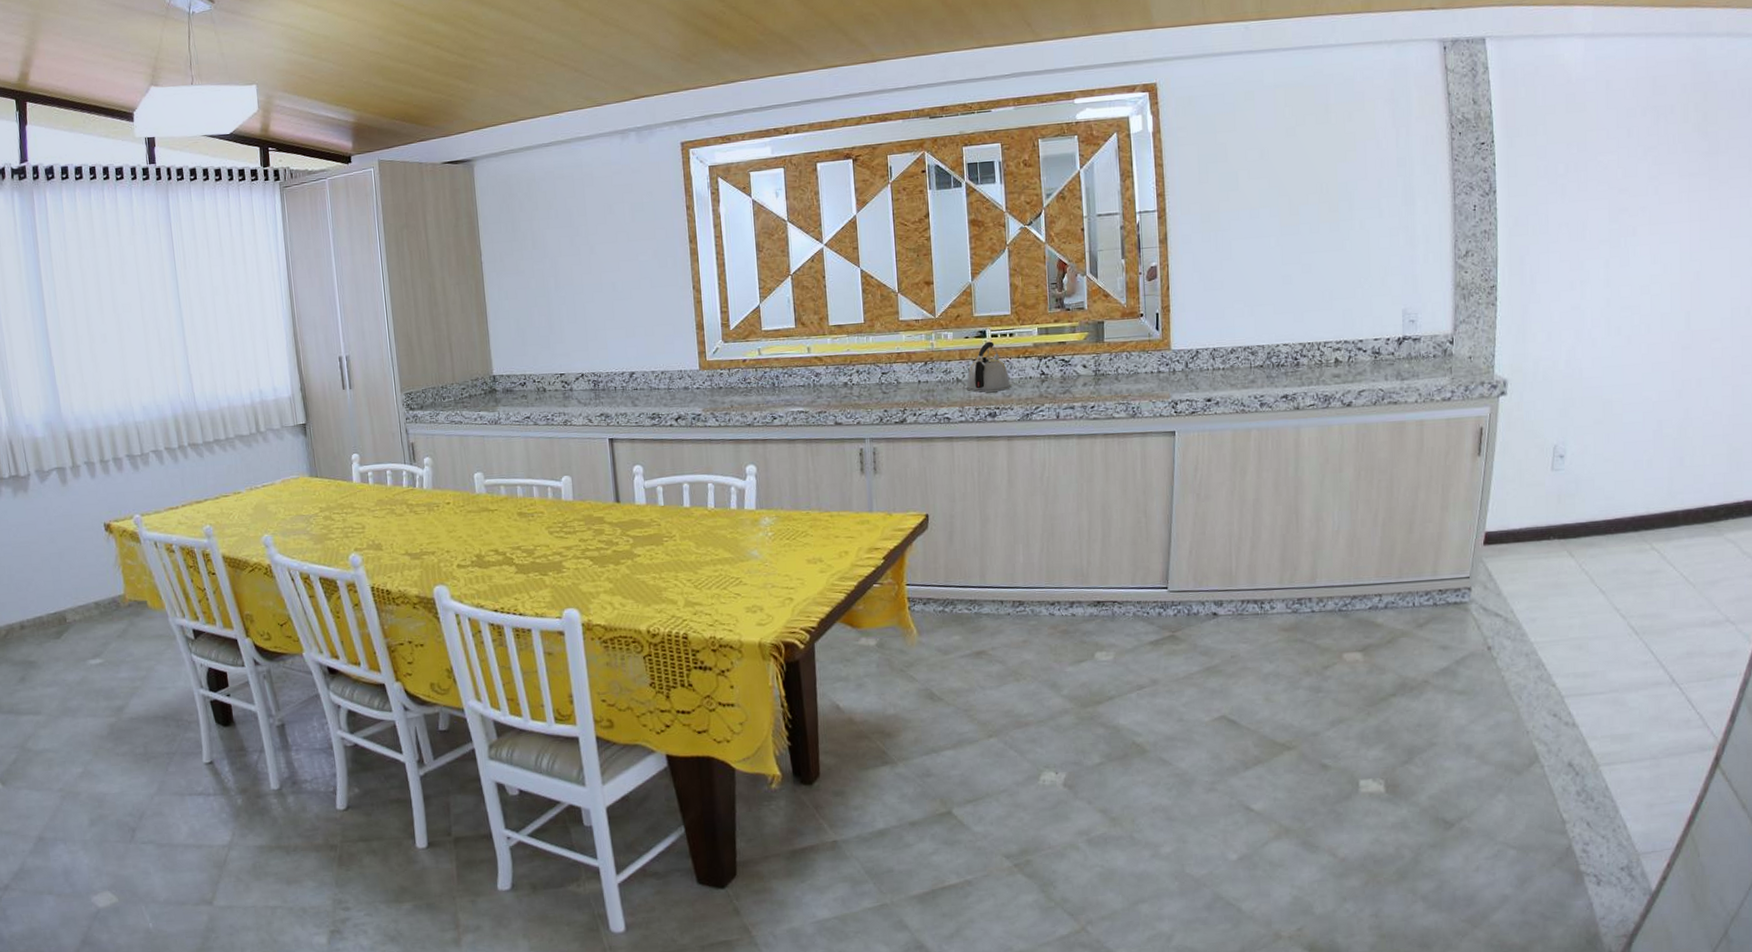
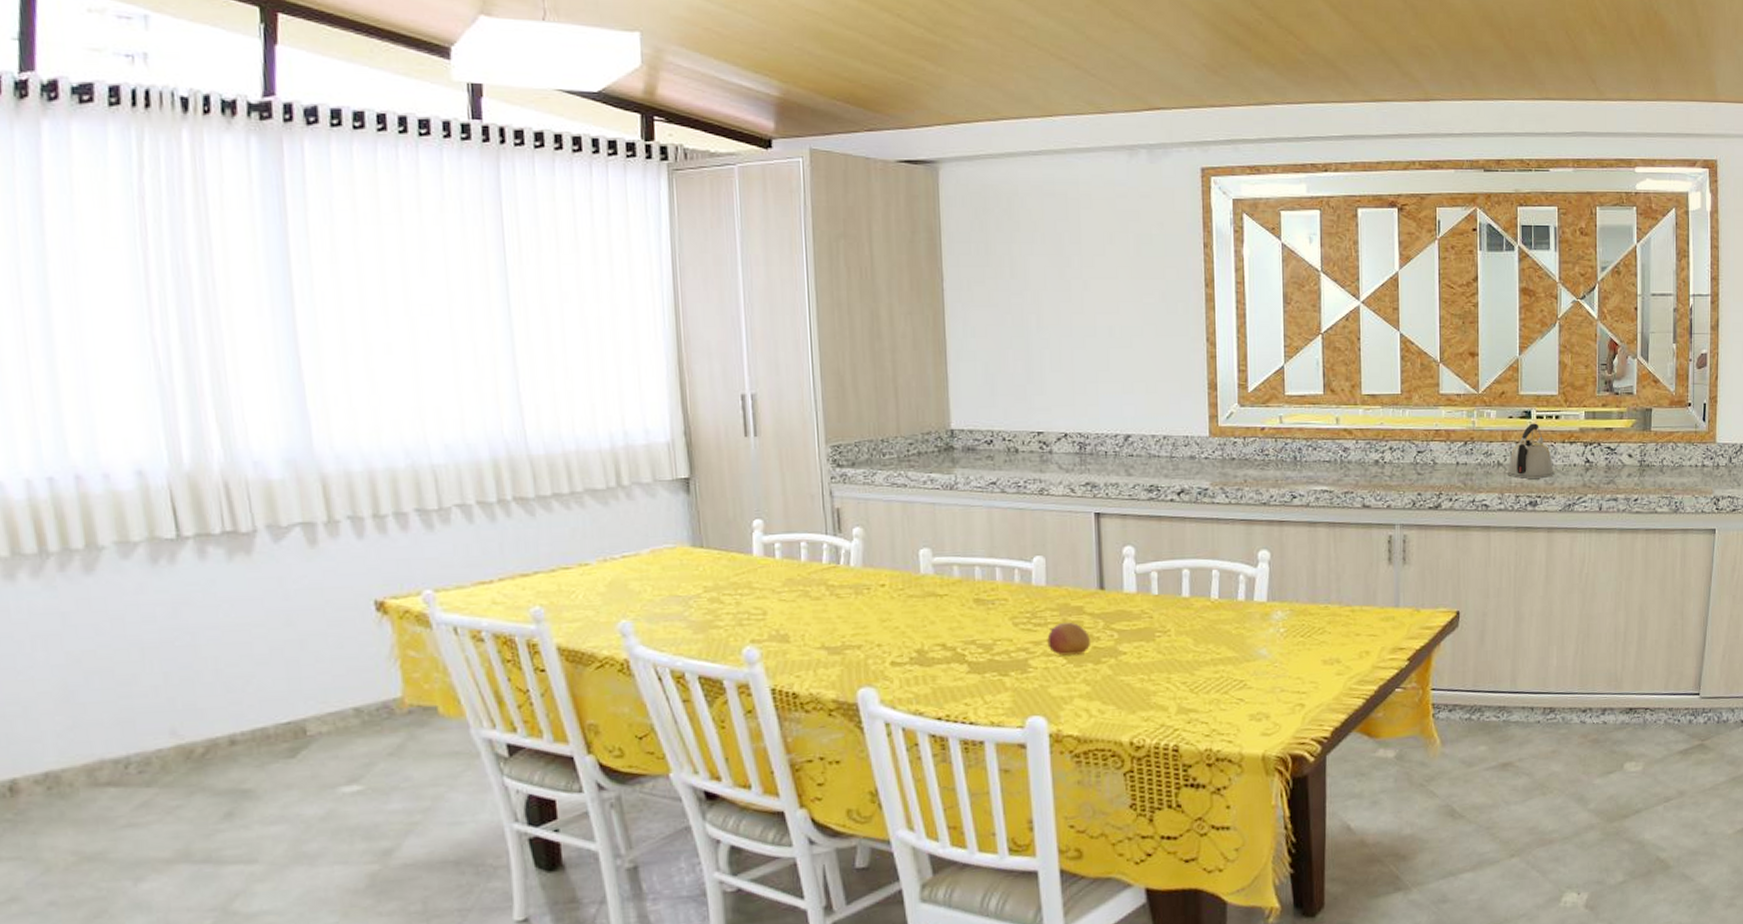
fruit: none [576,530,611,558] -> present [1047,622,1090,656]

